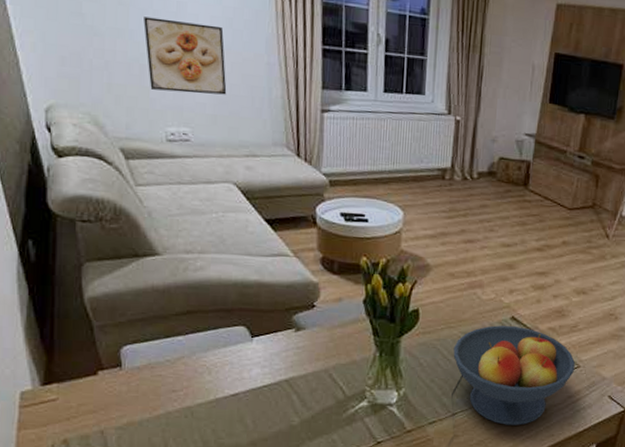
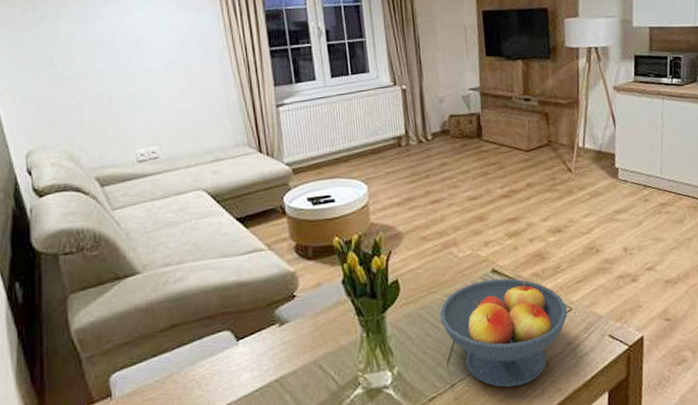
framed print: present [143,16,227,95] -> none [108,50,188,118]

